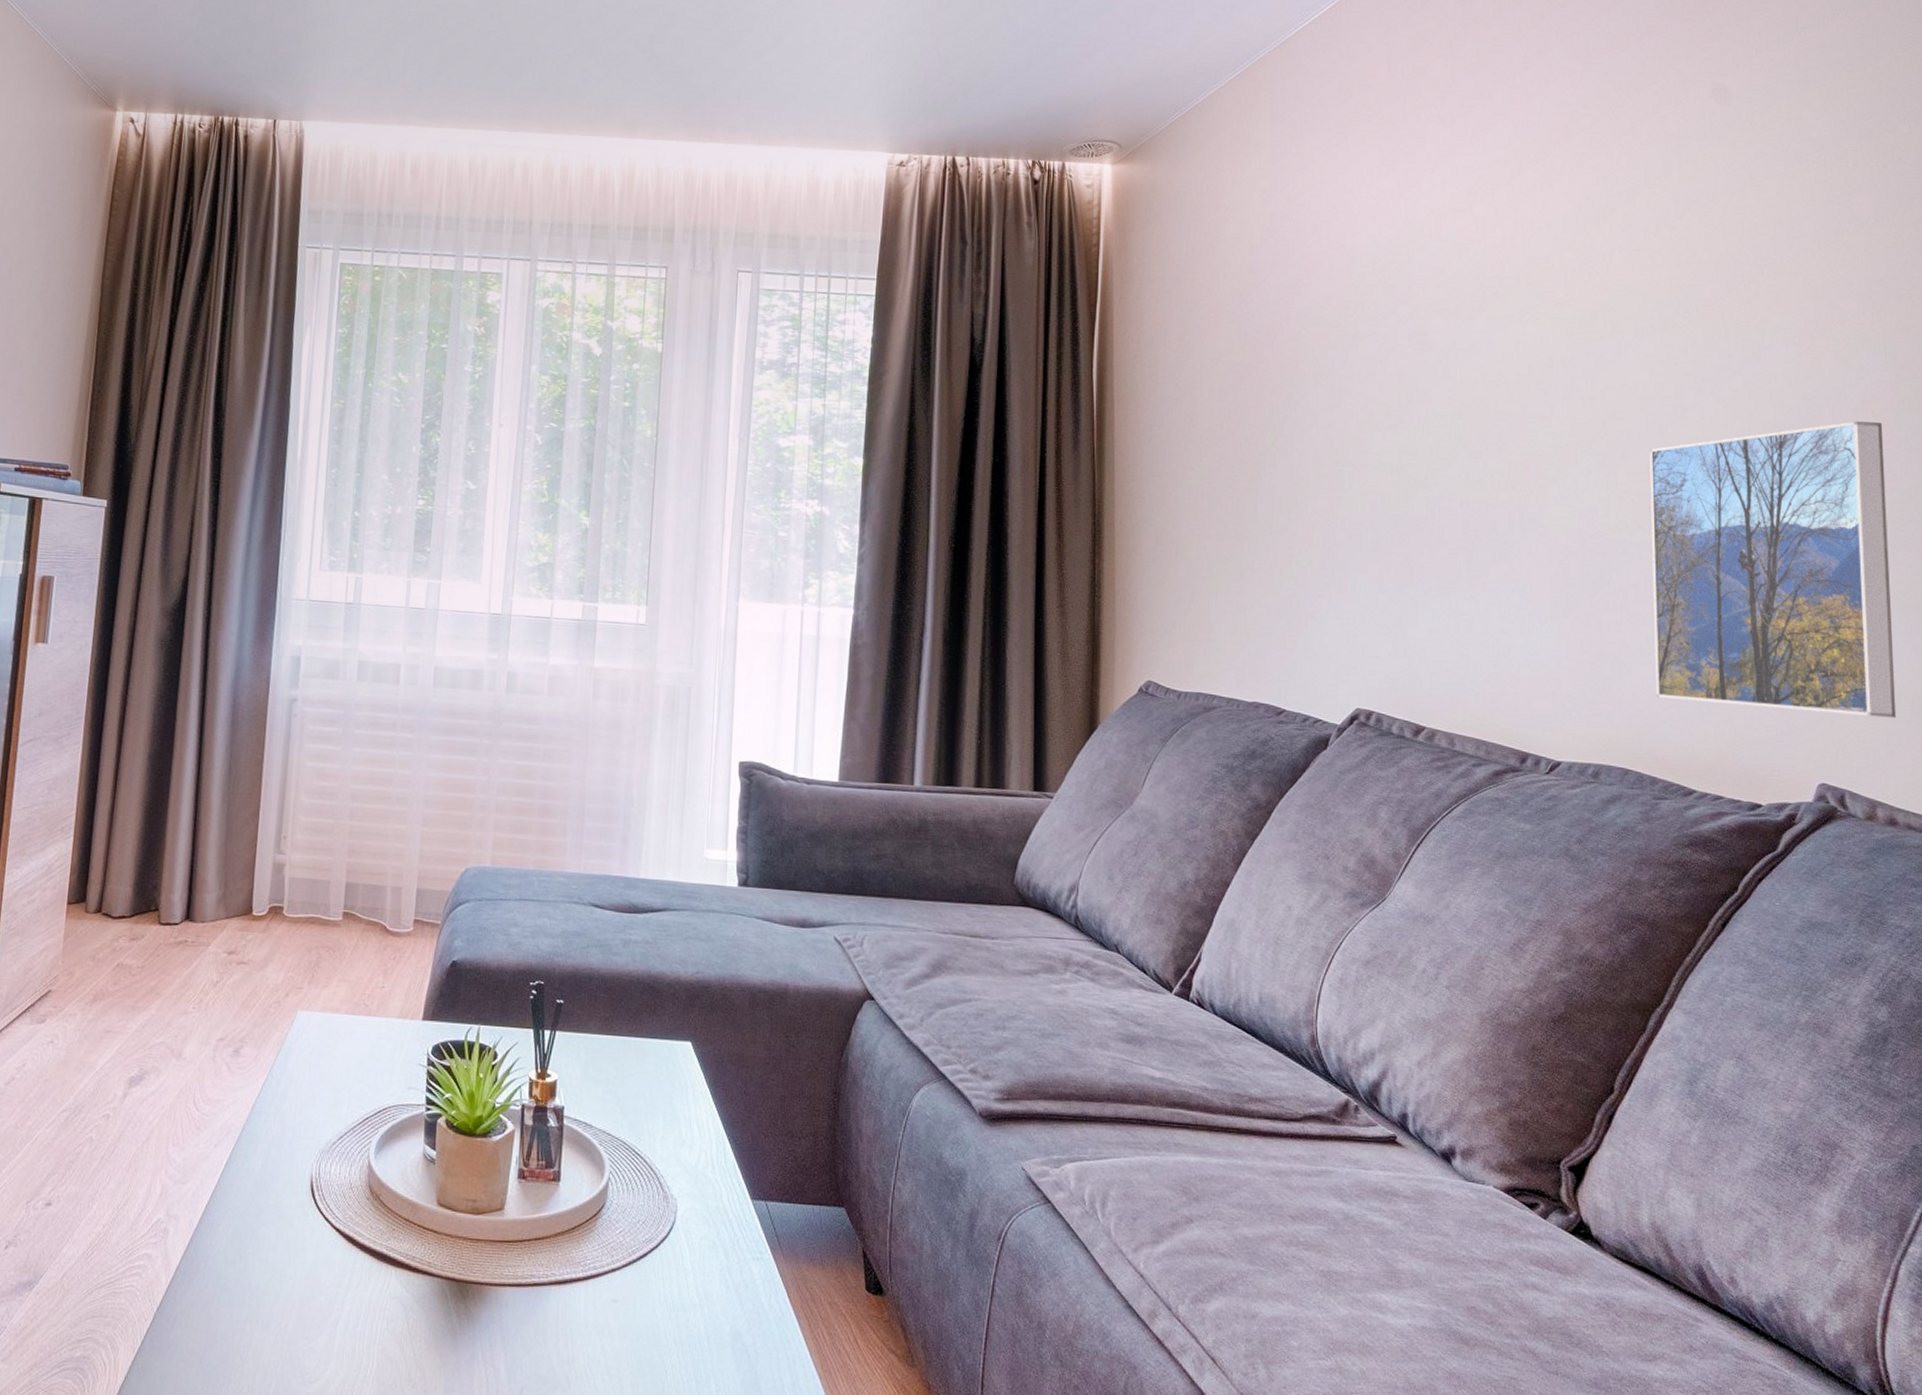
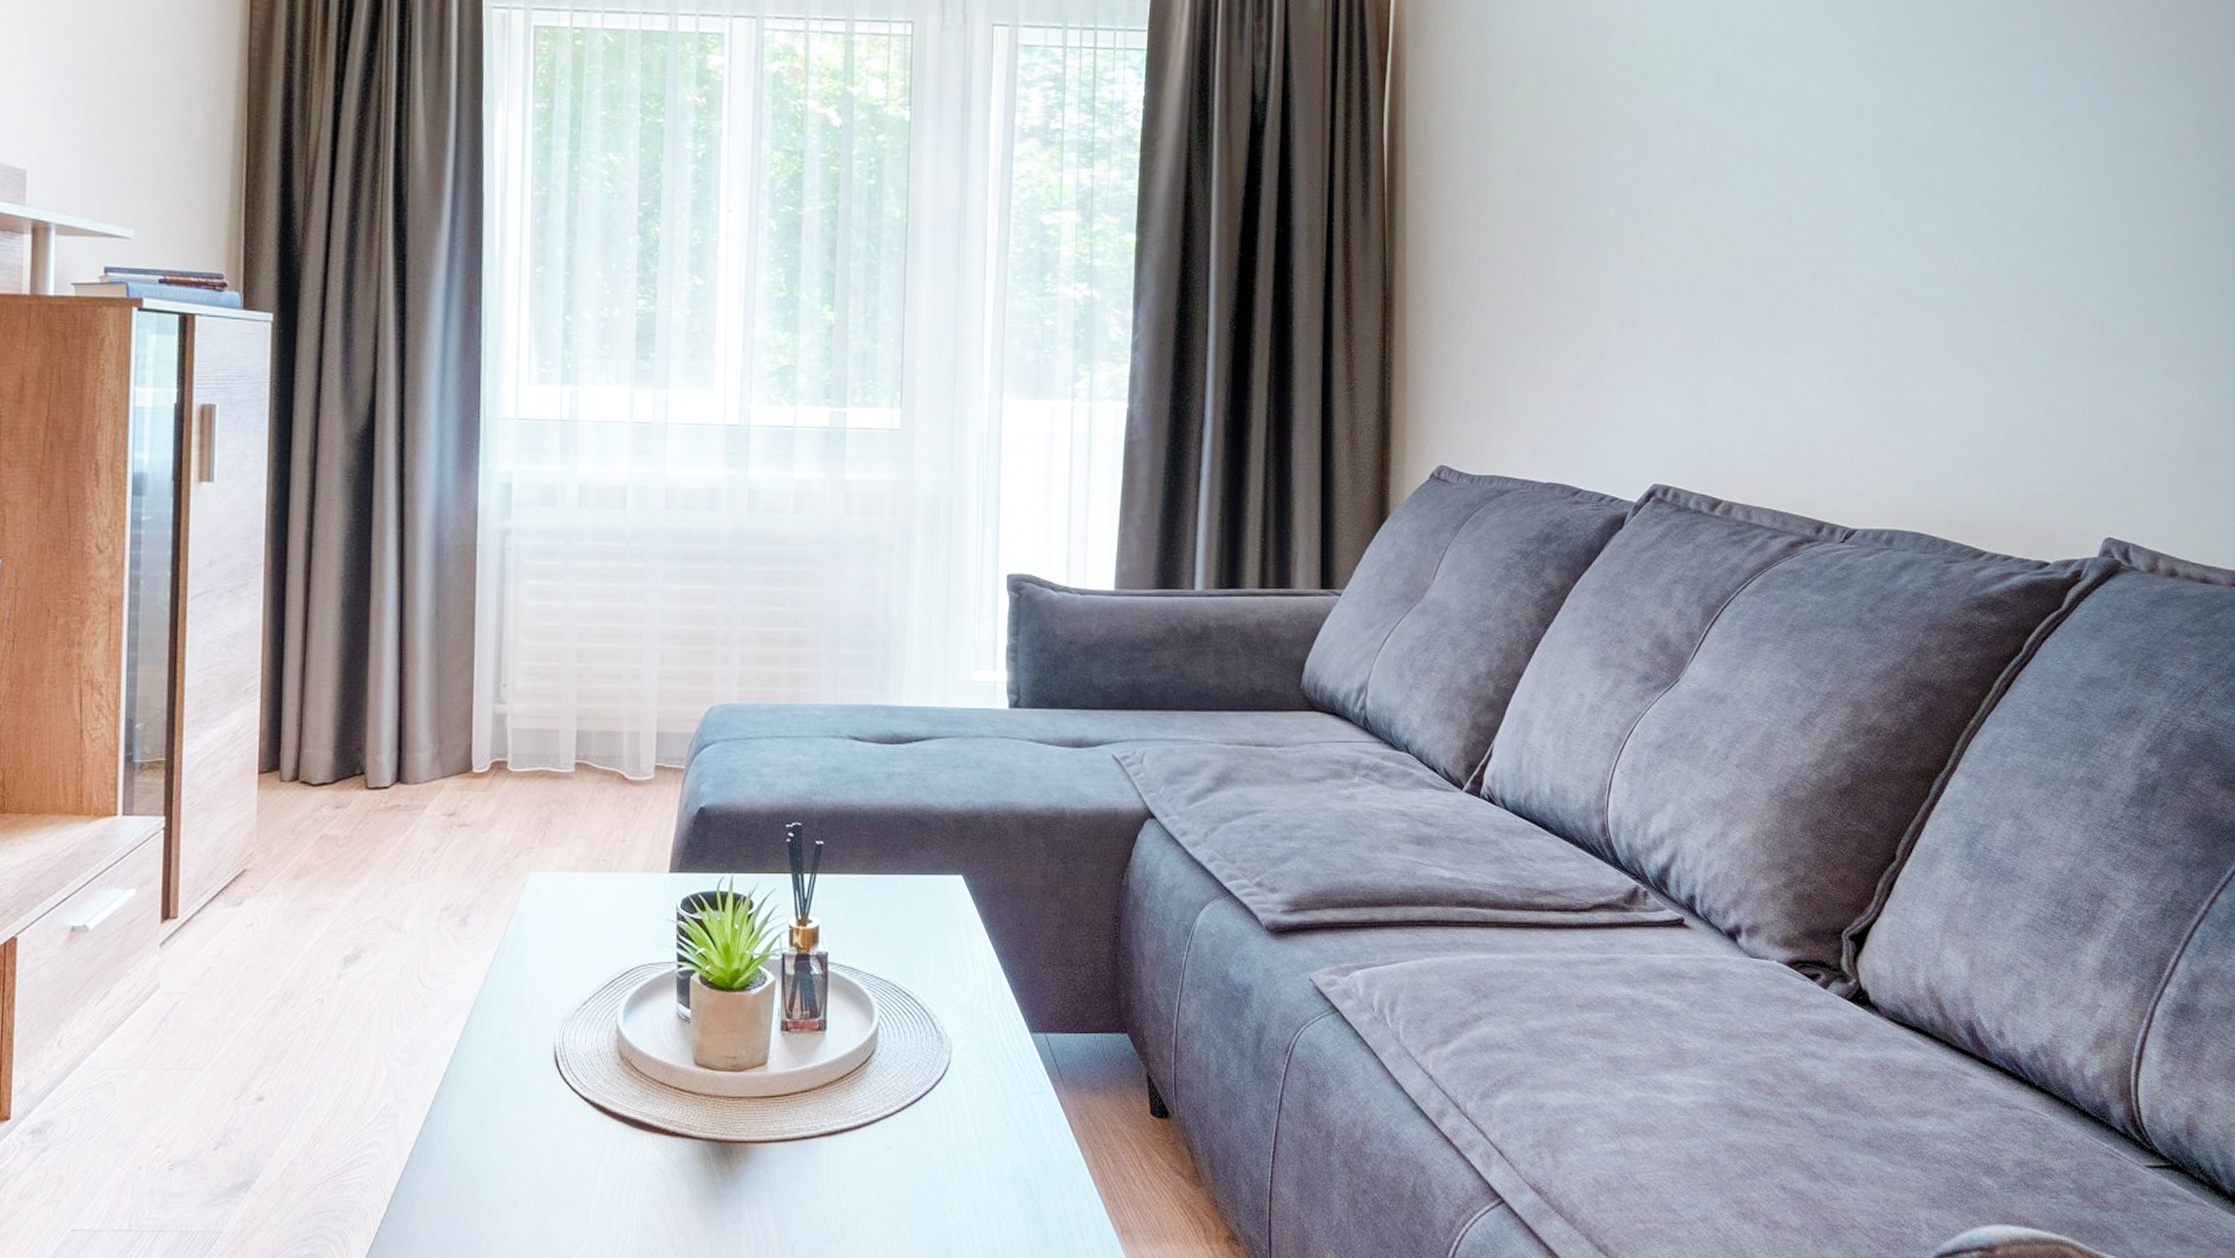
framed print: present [1649,421,1897,718] -> none [1952,160,2185,468]

